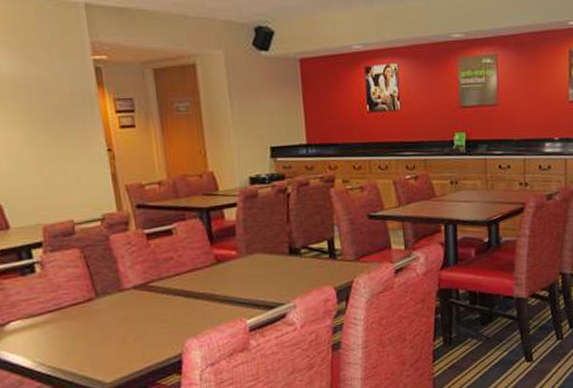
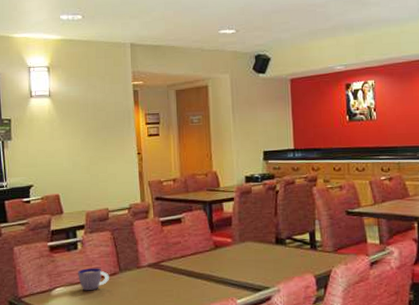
cup: none [39,294,83,323] -> present [78,268,109,291]

